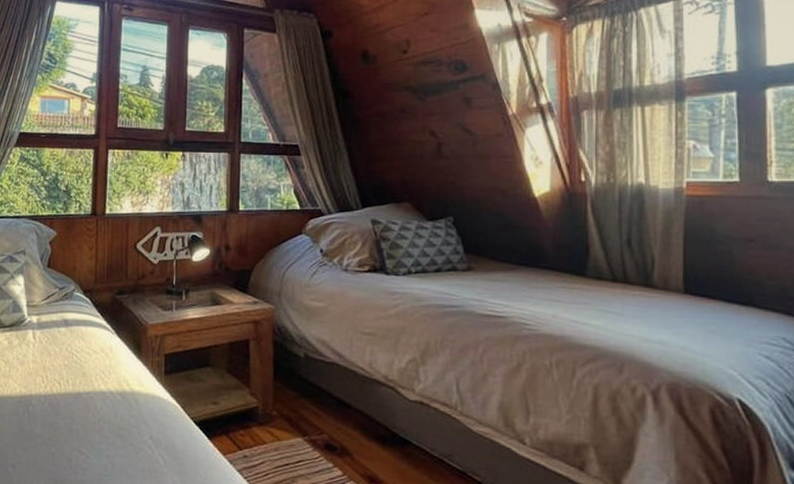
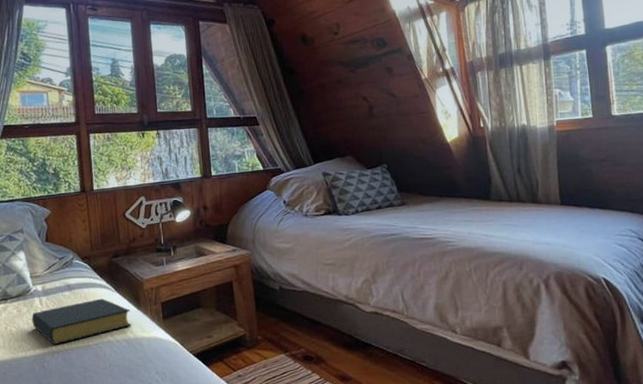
hardback book: none [22,340,130,388] -> present [31,298,132,345]

